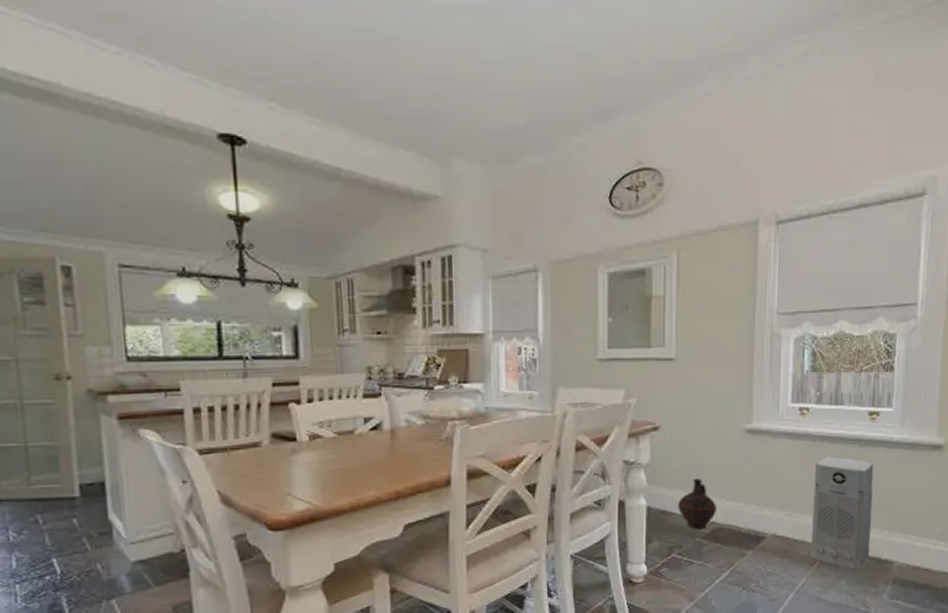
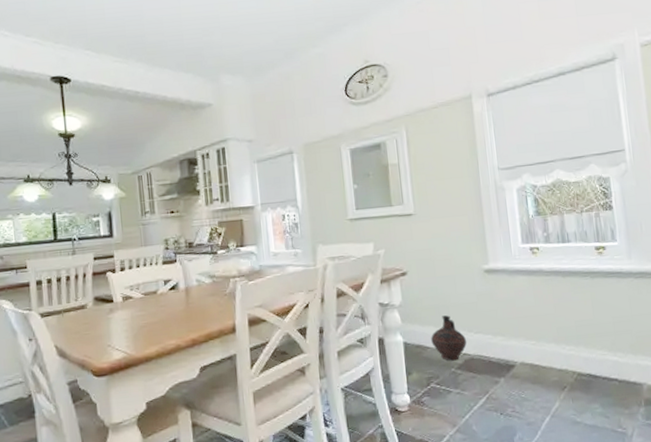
air purifier: present [810,456,874,570] -> none [552,289,617,393]

